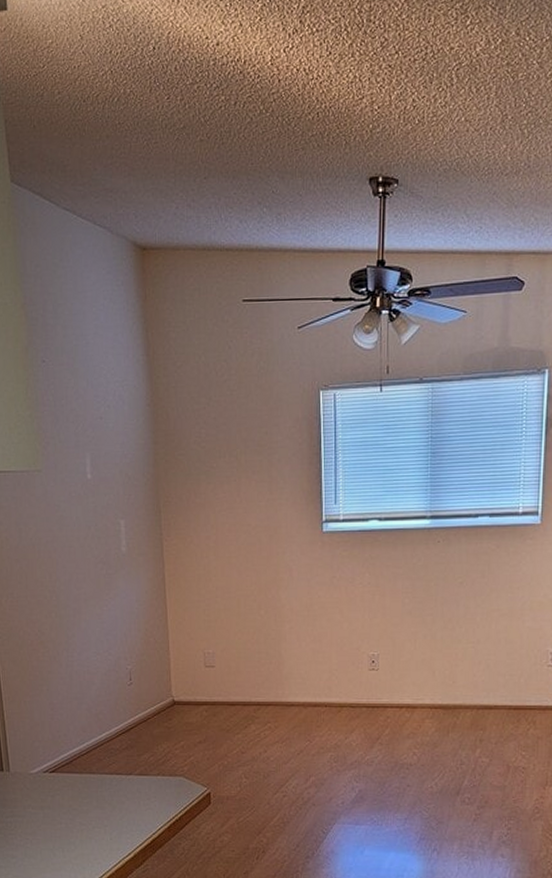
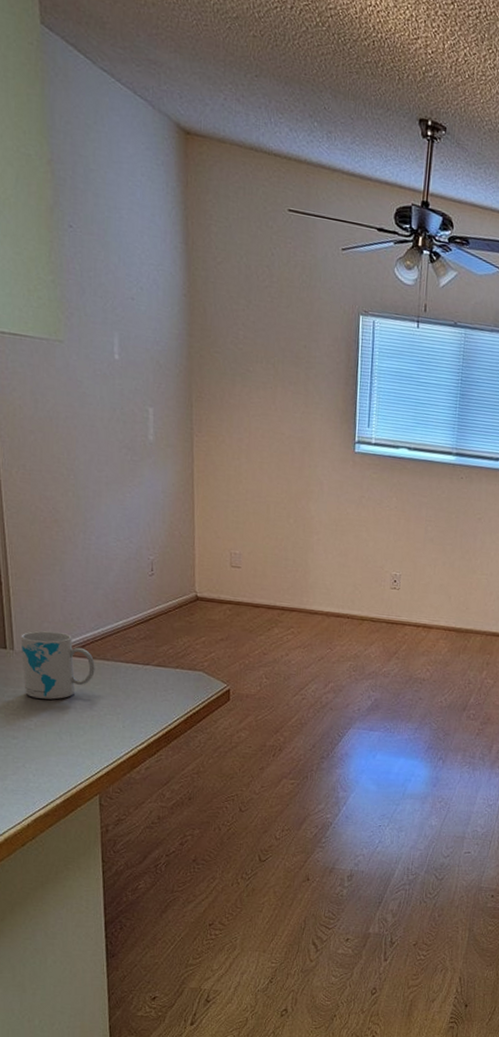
mug: none [15,750,82,817] -> present [20,630,95,700]

